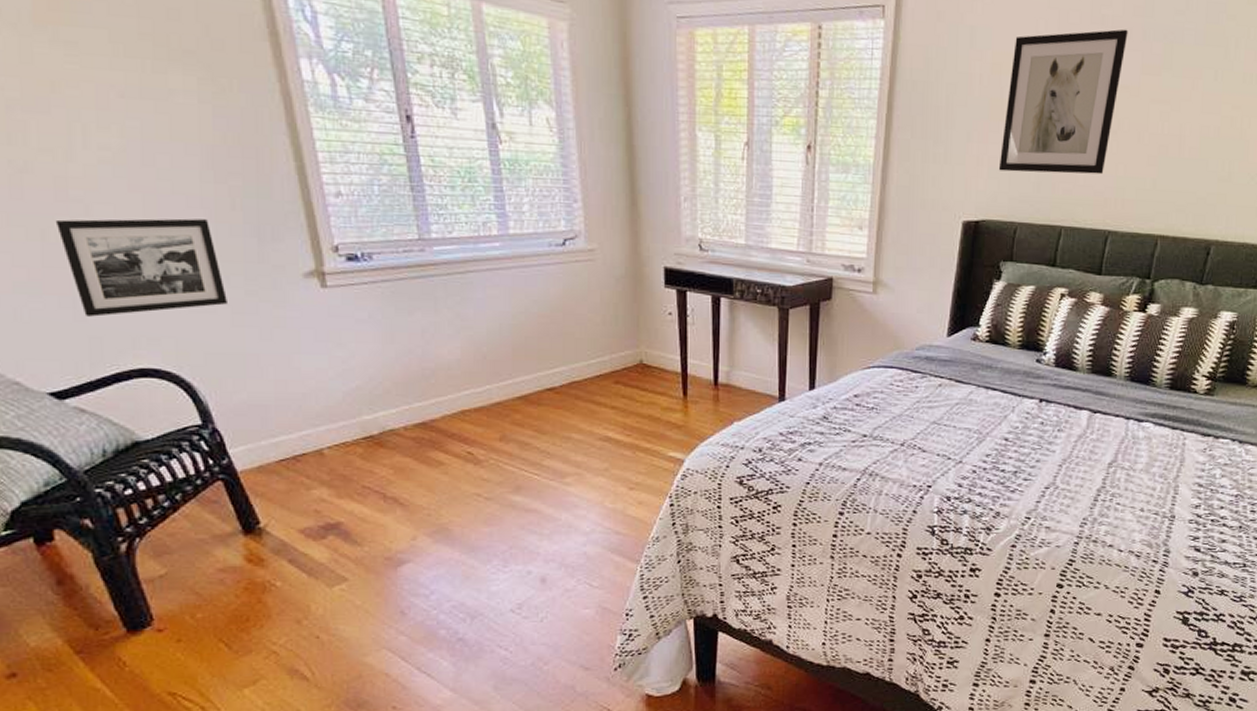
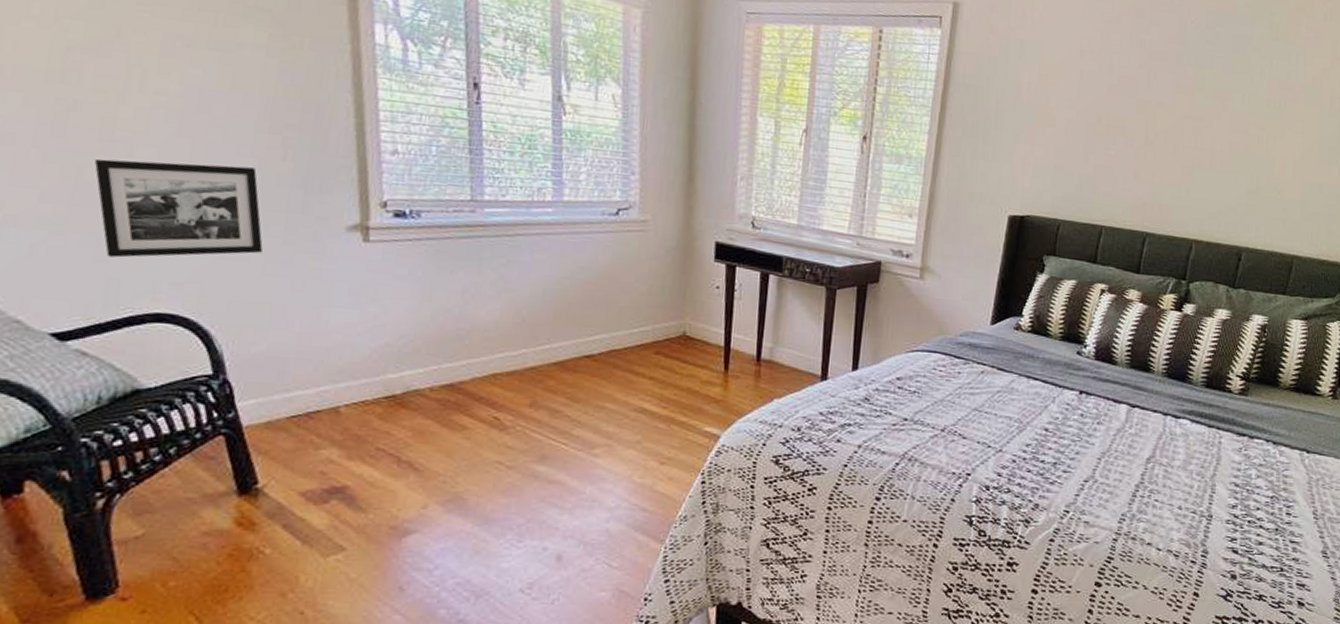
wall art: present [998,29,1128,175] -> none [1043,52,1164,181]

